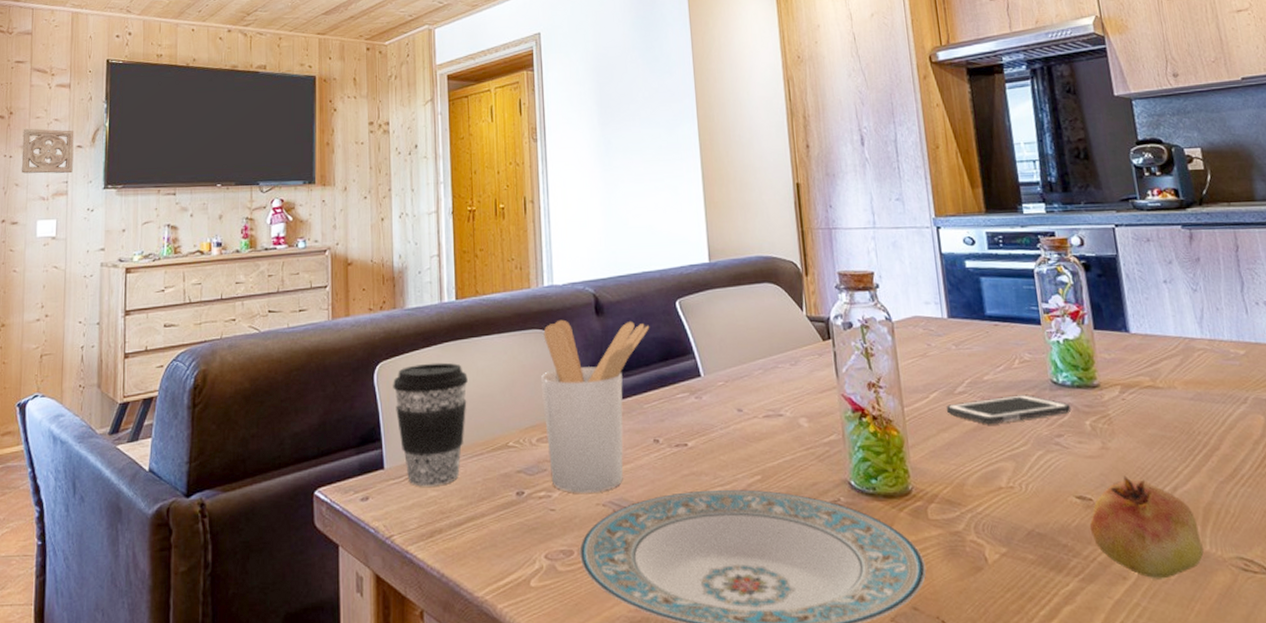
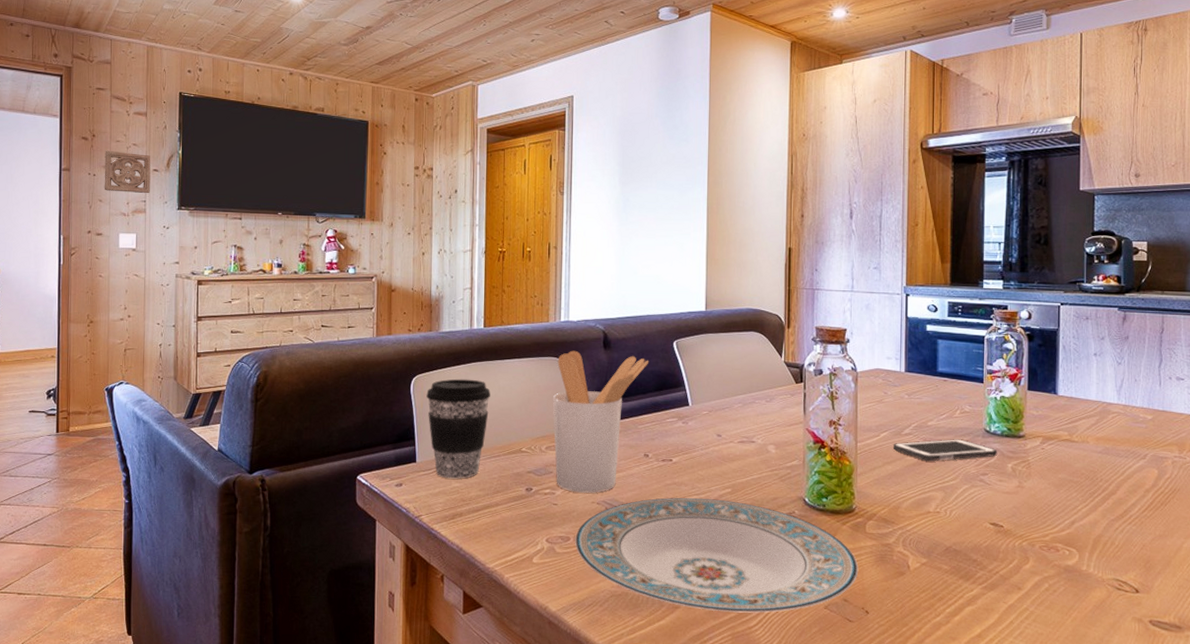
fruit: present [1089,475,1204,579] -> none [997,509,1088,591]

